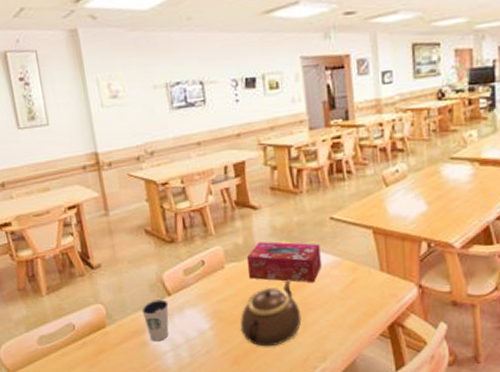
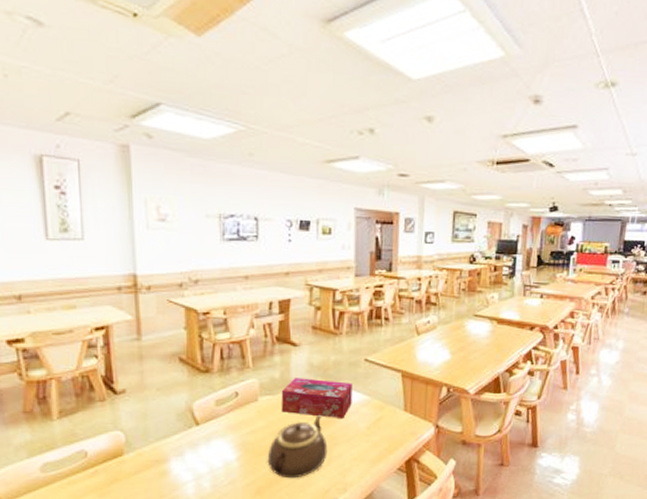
dixie cup: present [141,299,169,342] -> none [165,429,196,471]

